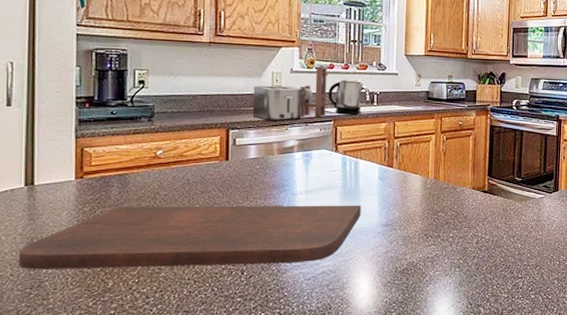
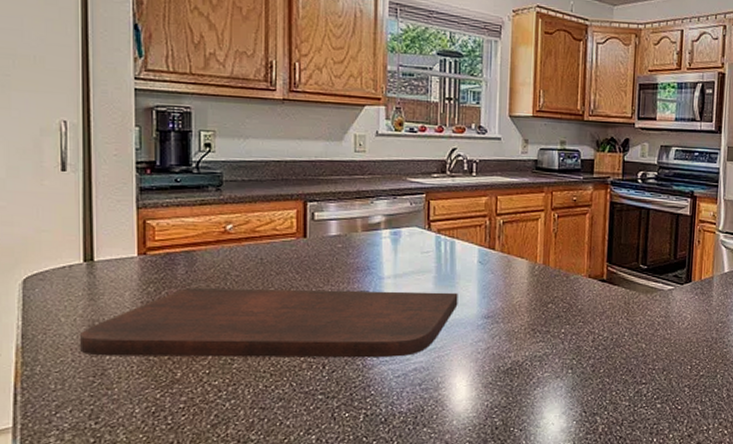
toaster: present [252,85,302,121] -> none [333,150,389,193]
paper towel holder: present [300,66,329,118] -> none [386,128,420,190]
kettle: present [328,79,364,115] -> none [419,144,461,187]

